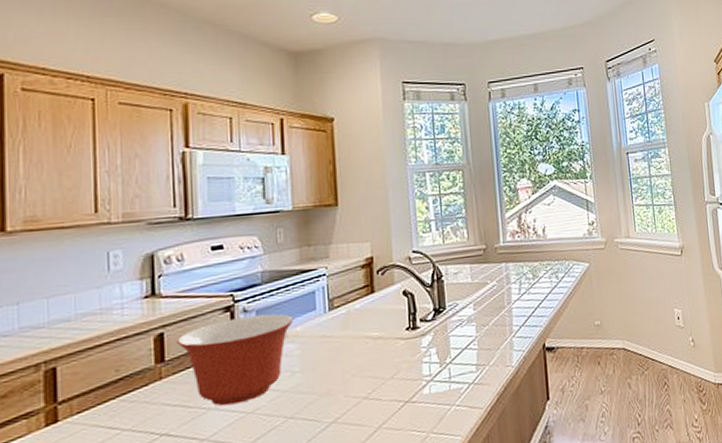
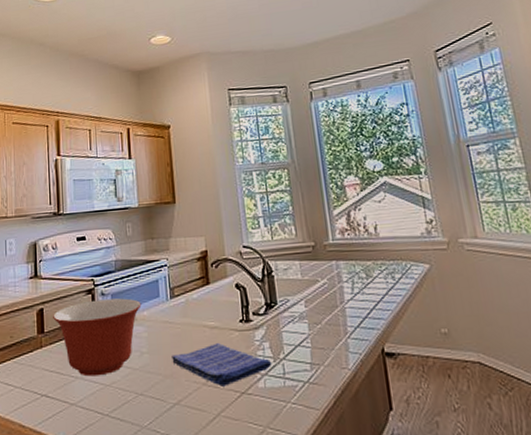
dish towel: none [328,353,439,398] -> present [171,343,273,387]

